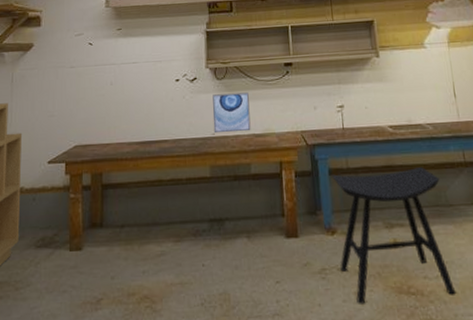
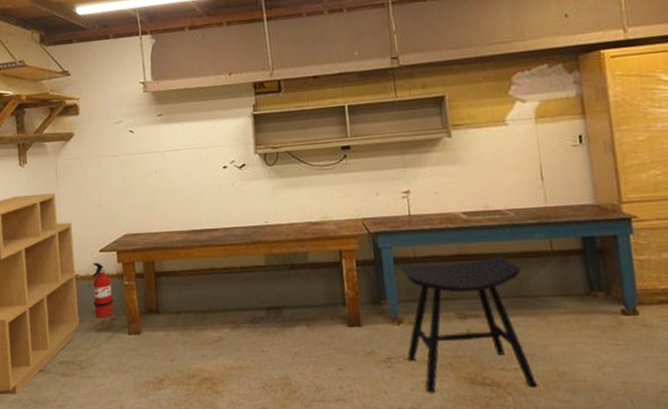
fire extinguisher: none [36,175,58,234] -> present [92,263,114,319]
wall art: present [212,92,251,134] -> none [263,178,307,222]

